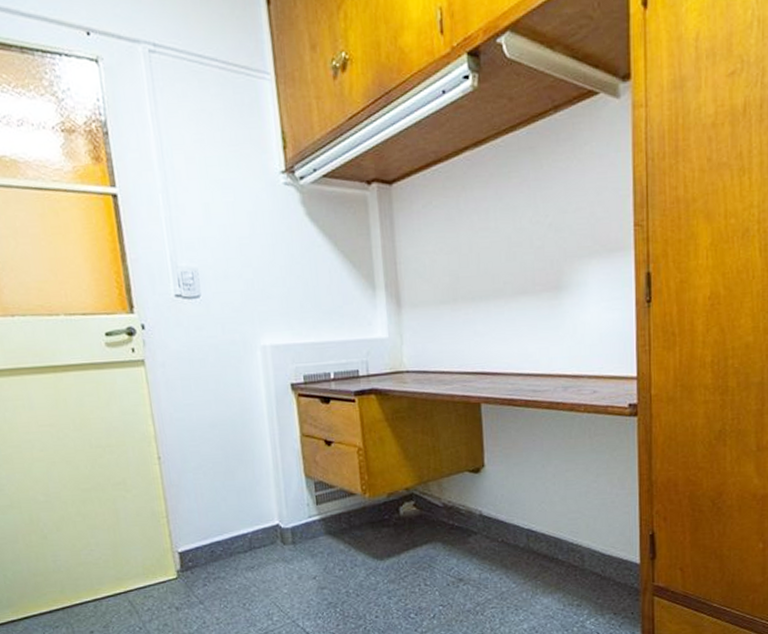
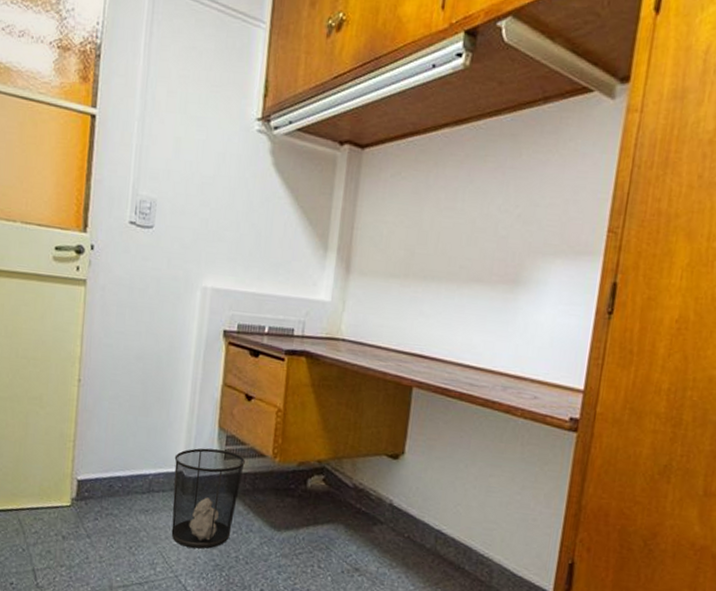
waste bin: none [268,496,337,593] -> present [171,448,245,549]

